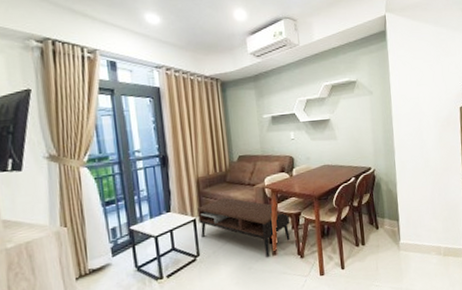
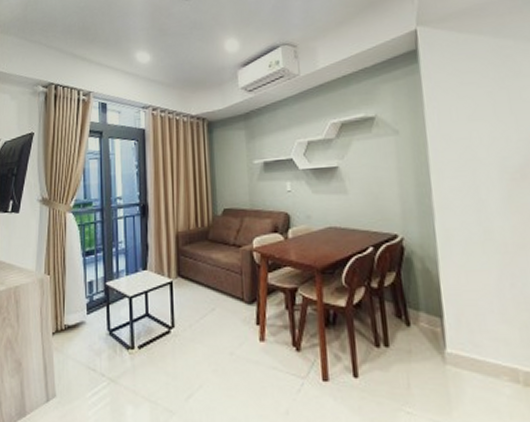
coffee table: present [197,197,290,257] -> none [175,259,283,342]

